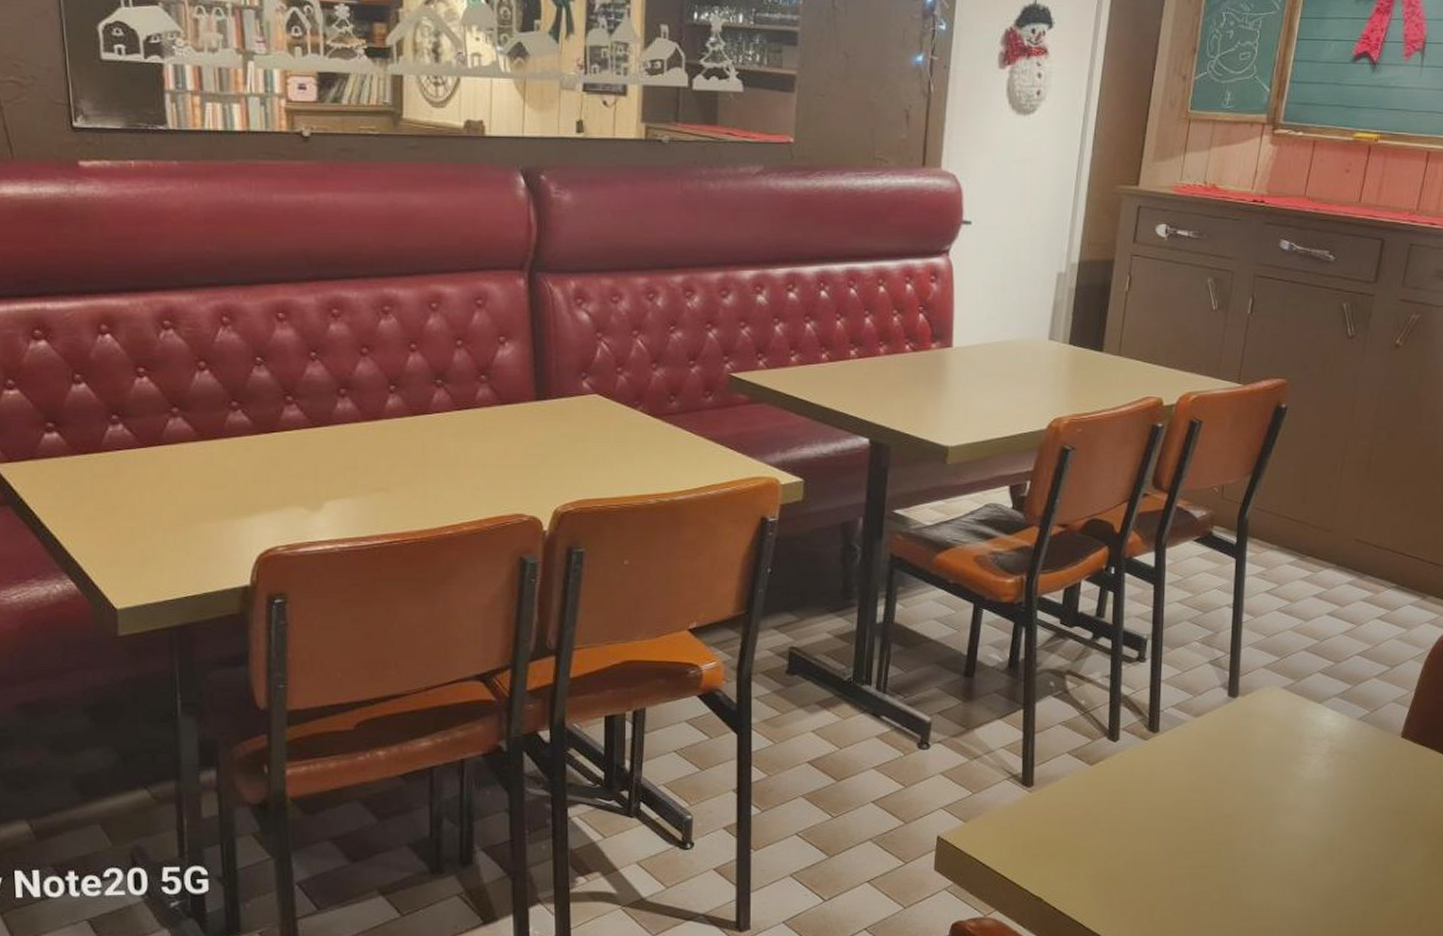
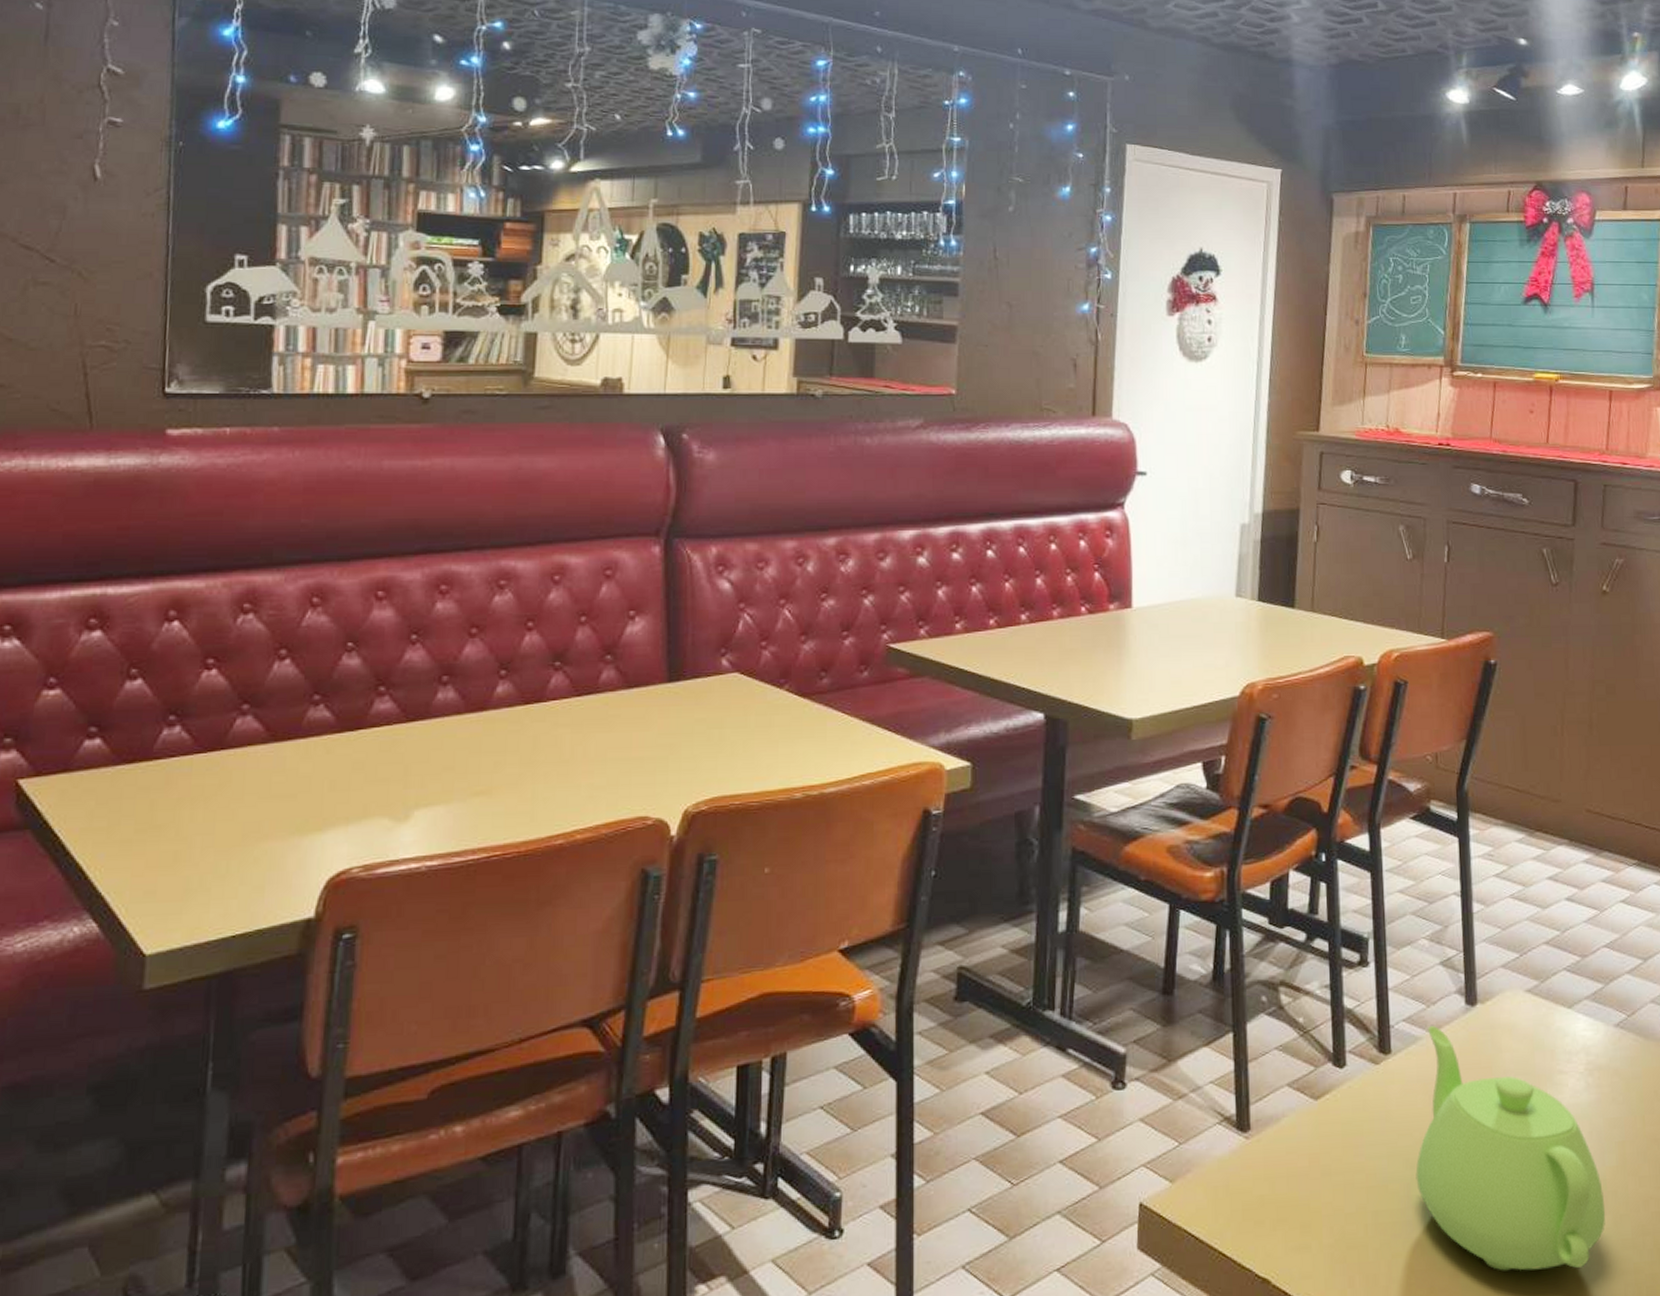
teapot: none [1171,712,1332,903] -> present [1415,1026,1606,1271]

